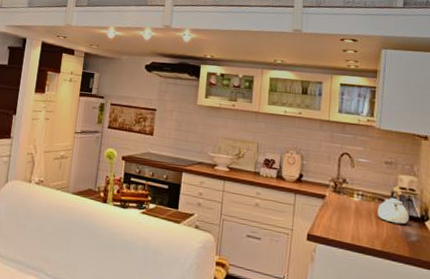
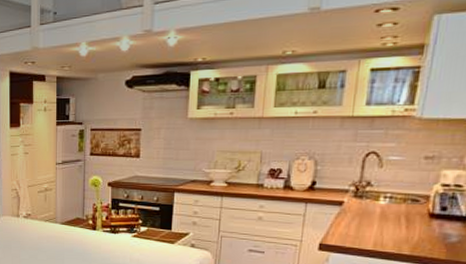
kettle: present [377,190,410,225] -> none [408,188,451,225]

